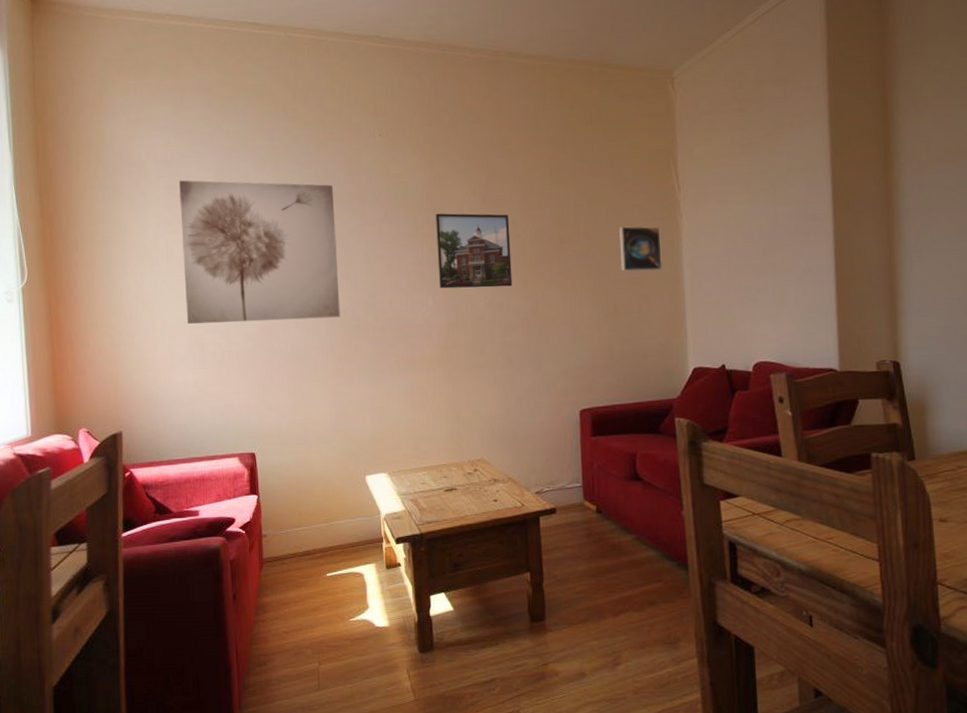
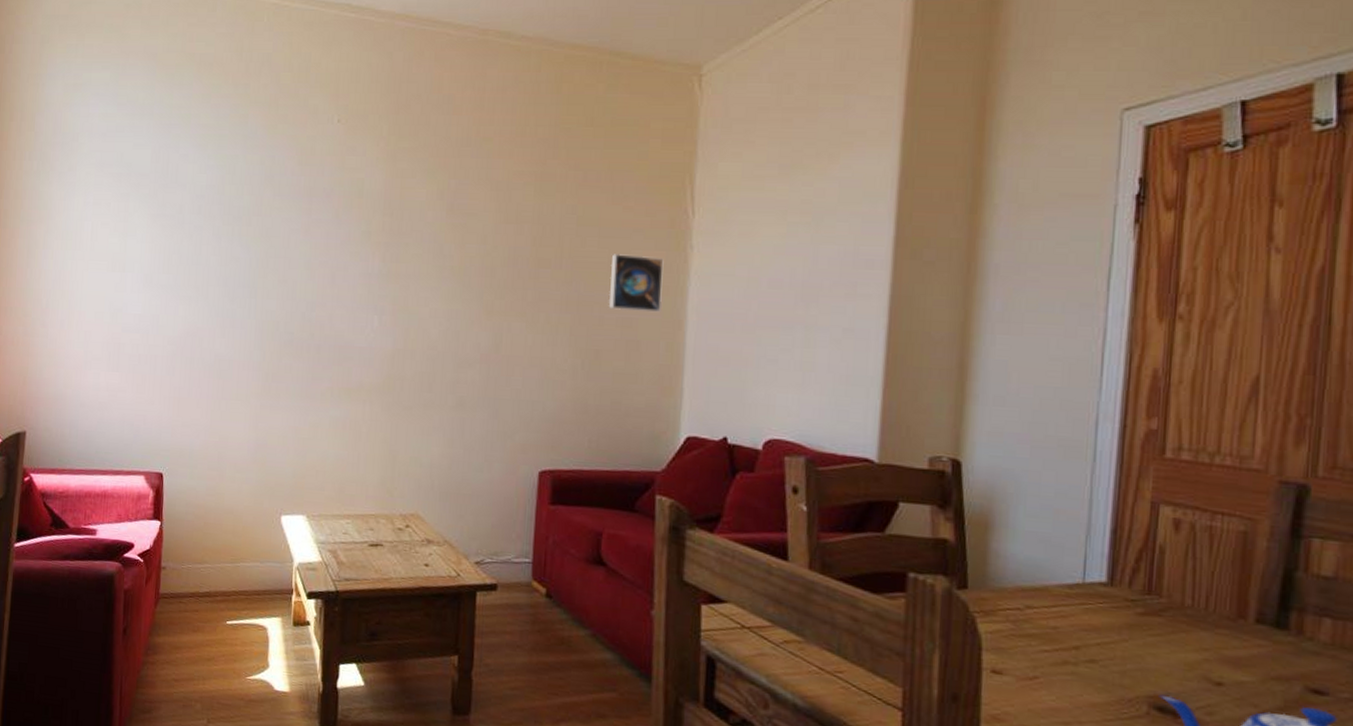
wall art: present [179,180,340,324] -> none [105,156,279,330]
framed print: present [436,213,513,289] -> none [388,218,479,314]

